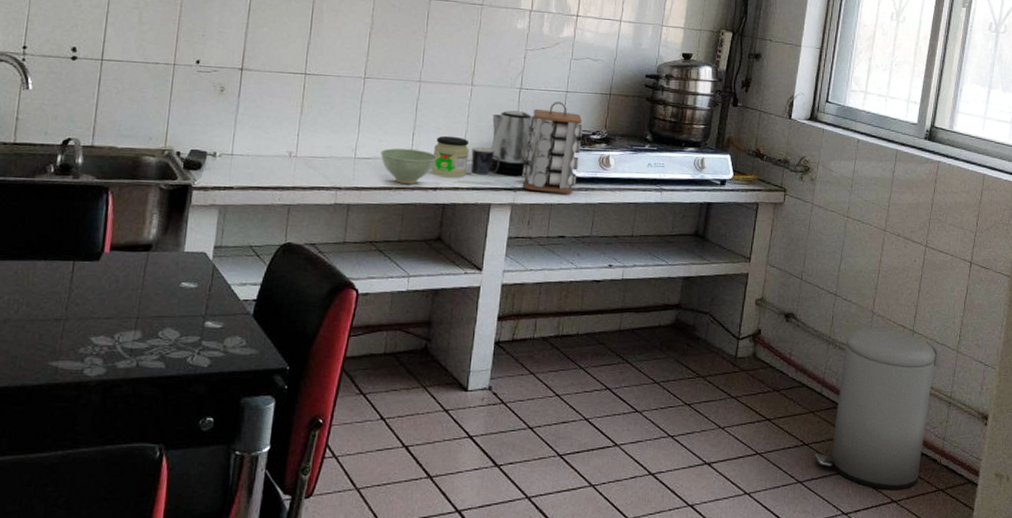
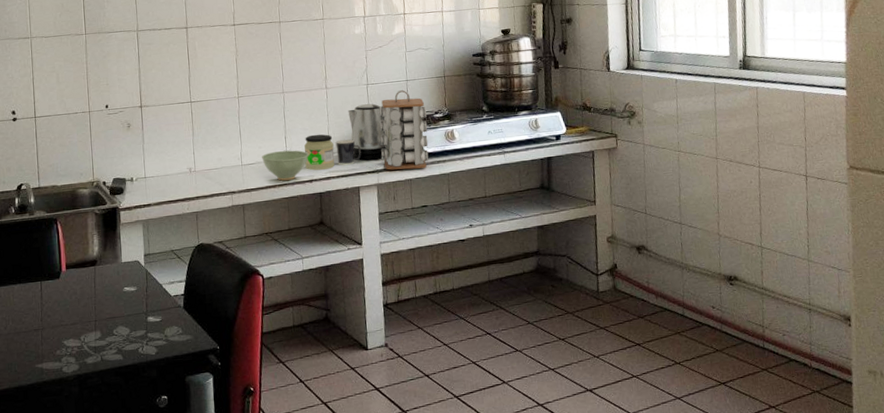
pedal bin: present [814,328,943,491] -> none [687,248,795,397]

